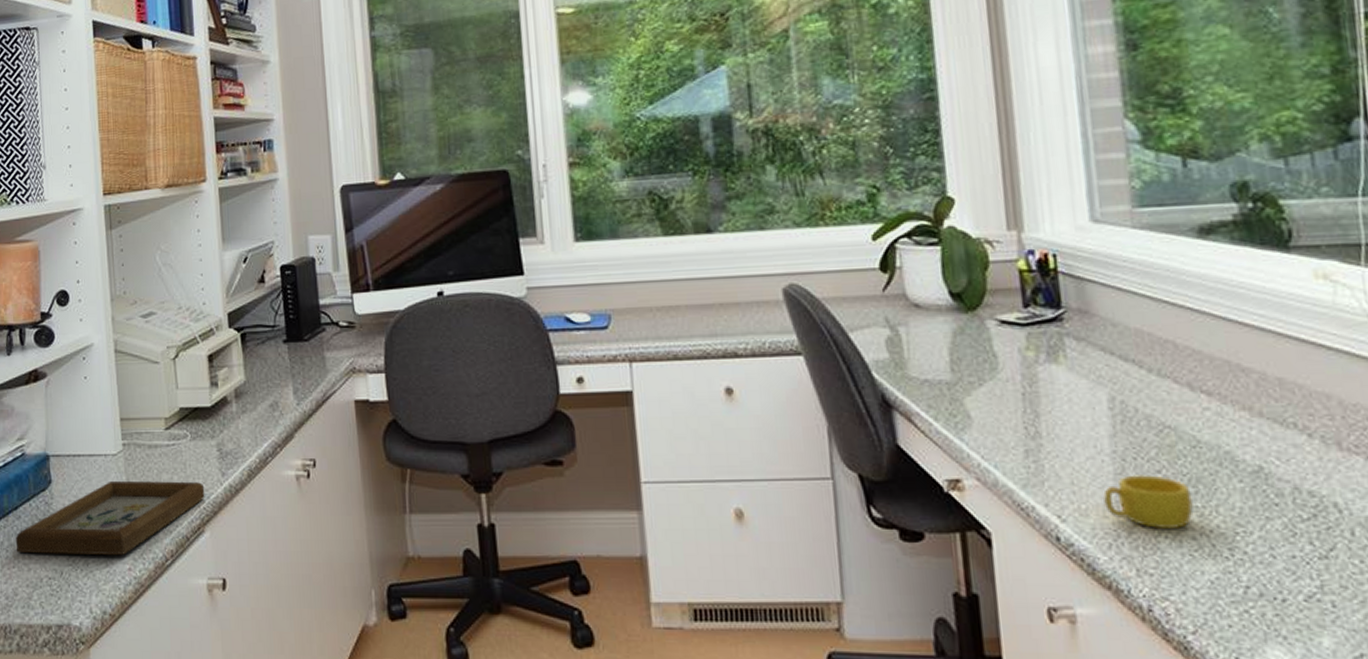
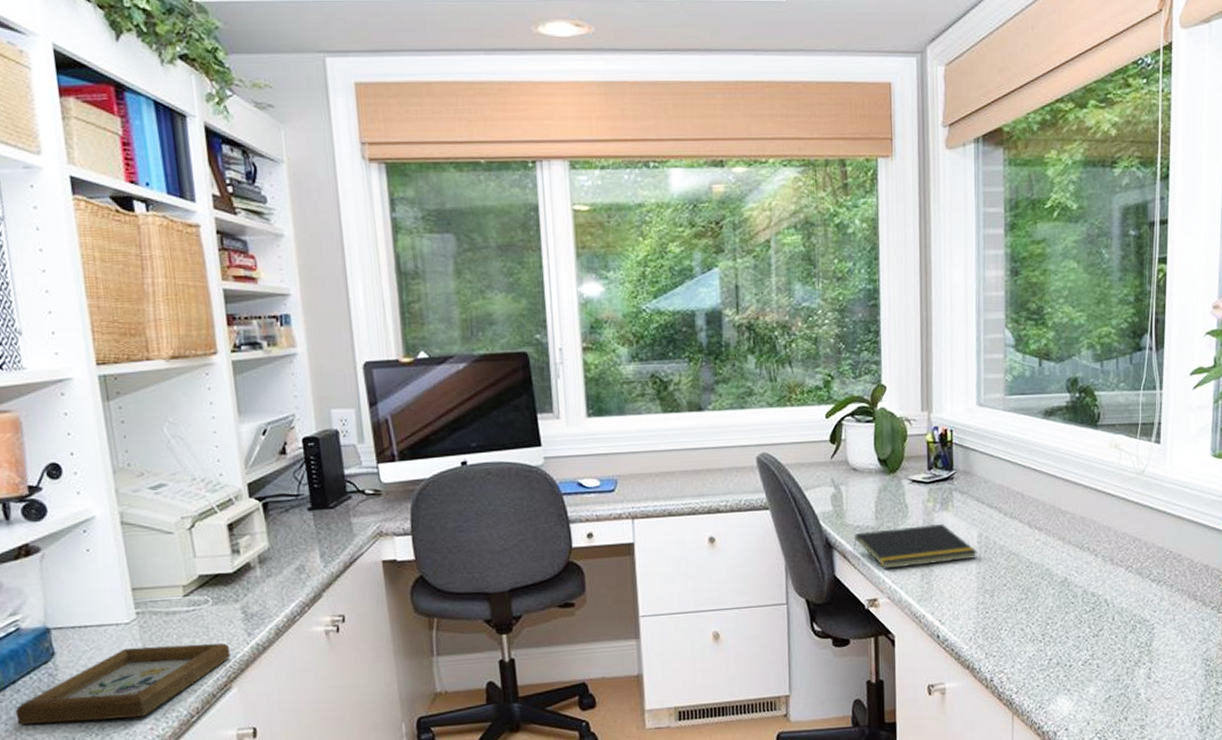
notepad: none [920,380,1111,440] -> present [853,524,978,569]
cup: present [1103,475,1193,528] -> none [969,588,1024,624]

